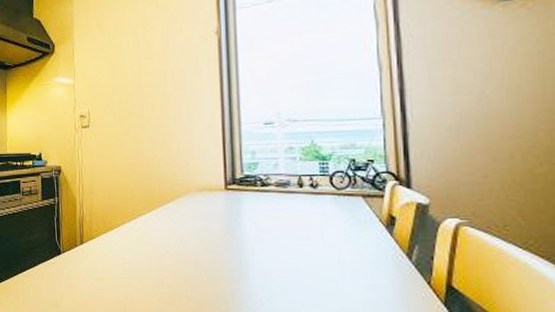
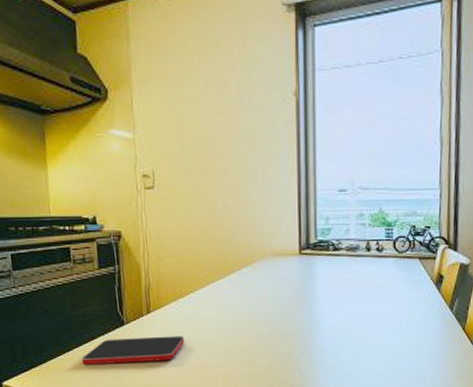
smartphone: none [24,267,114,293] -> present [81,336,185,365]

